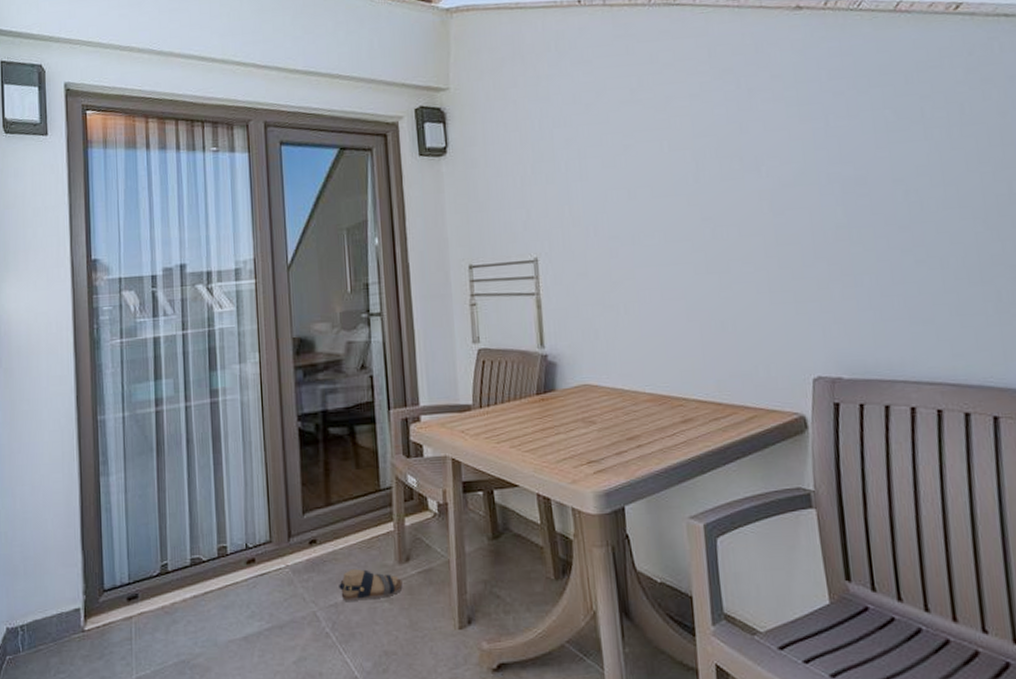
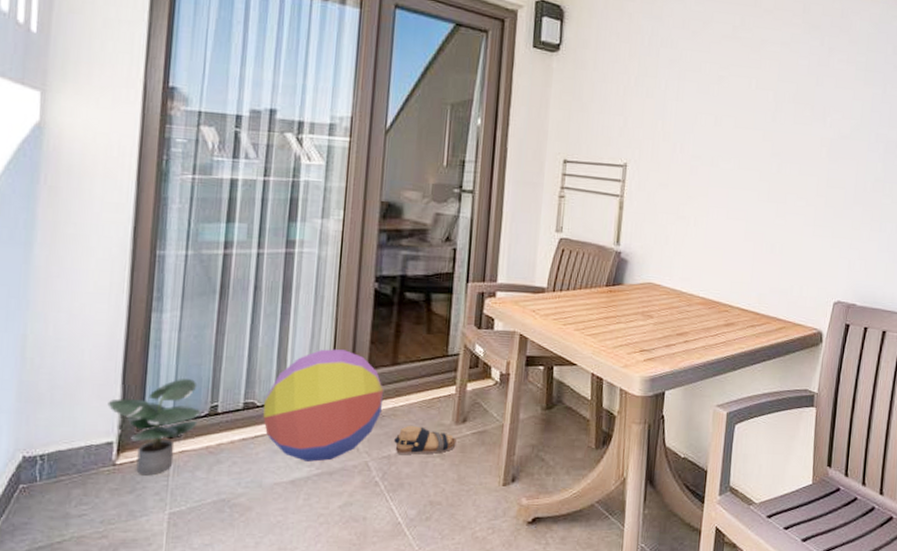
potted plant: none [71,538,154,640] -> present [107,378,201,476]
beachball: none [209,495,322,616] -> present [263,349,384,462]

